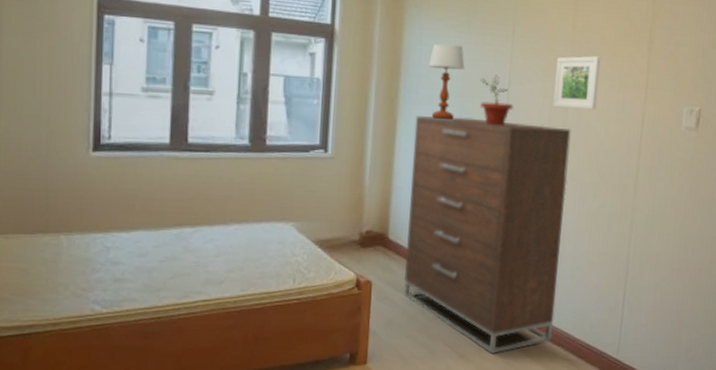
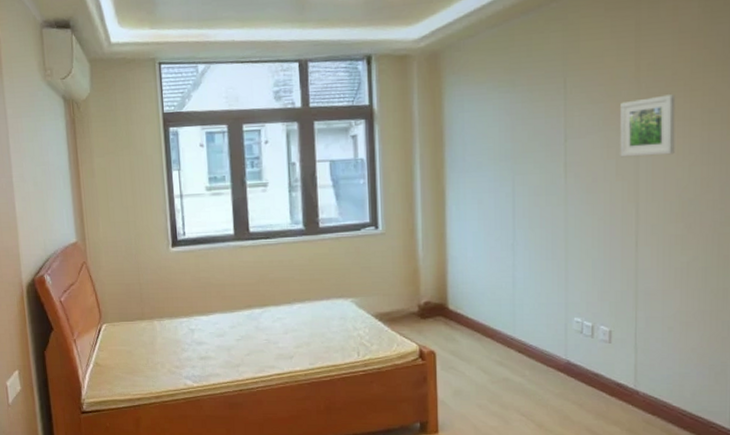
dresser: present [403,116,571,355] -> none [464,177,646,424]
table lamp: present [428,43,465,121] -> none [473,106,513,185]
potted plant: present [480,75,513,126] -> none [532,131,573,185]

